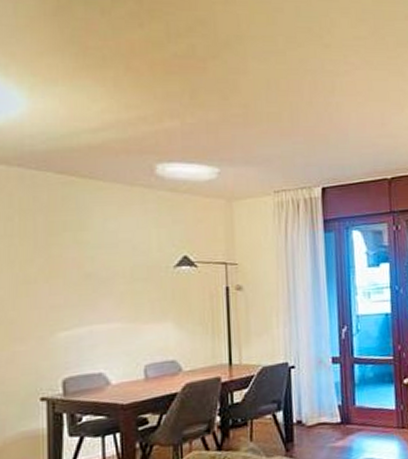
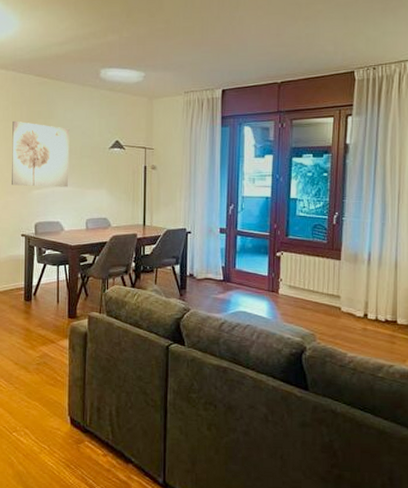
wall art: none [20,235,115,329] -> present [12,120,70,187]

